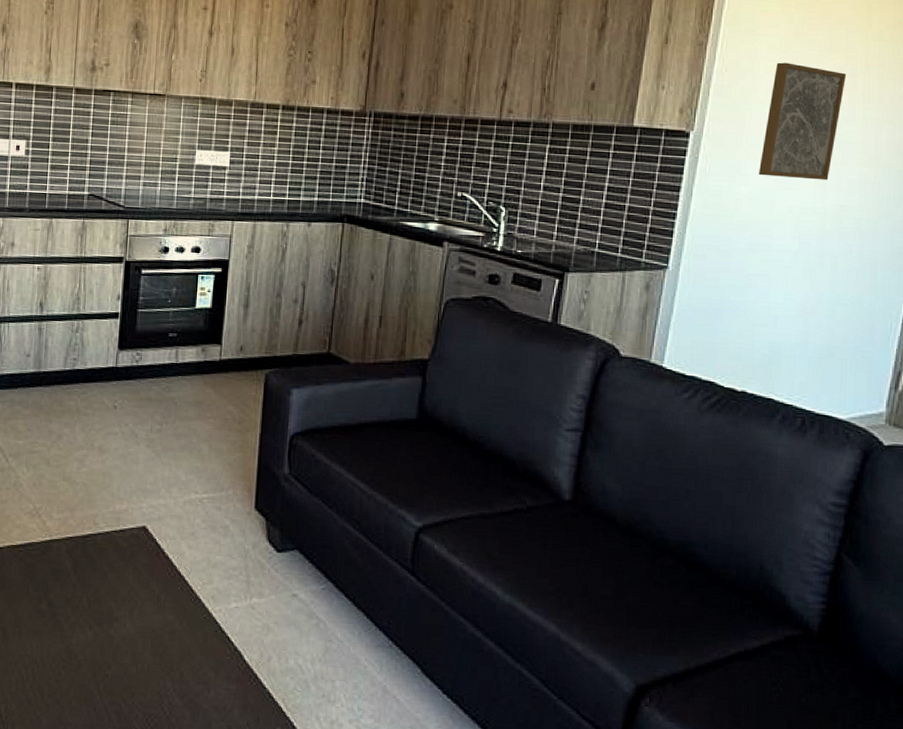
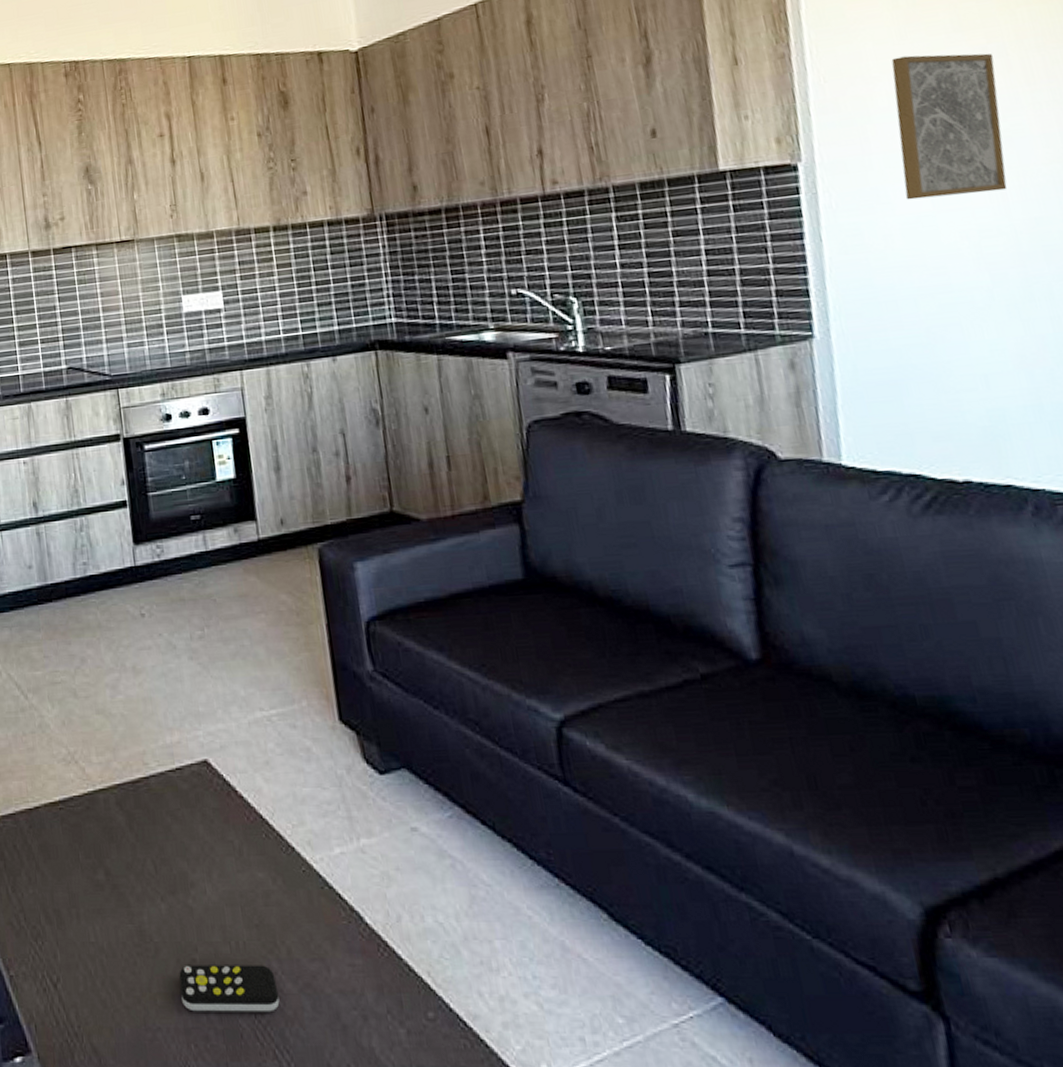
remote control: none [92,678,168,718] -> present [179,965,280,1012]

